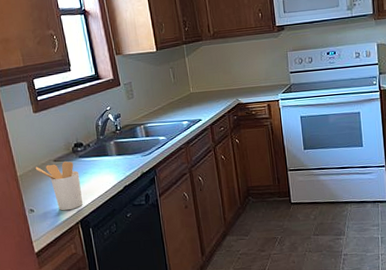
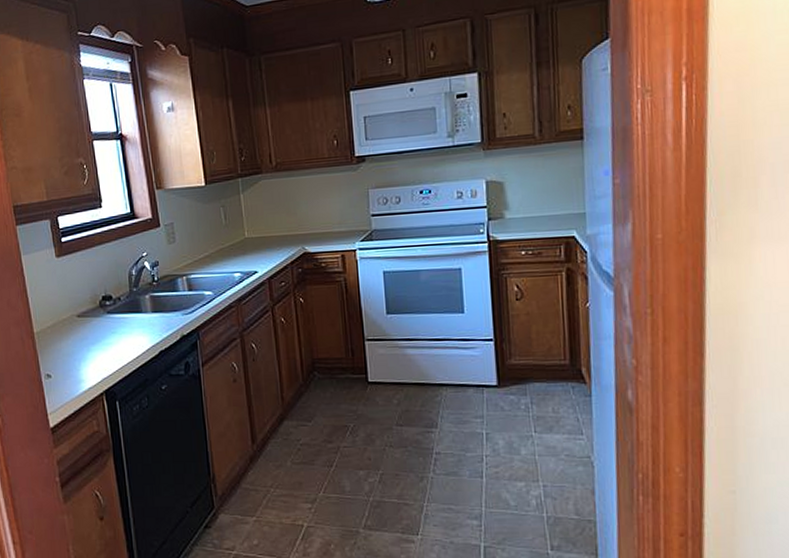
utensil holder: present [35,161,83,211] -> none [55,317,109,378]

